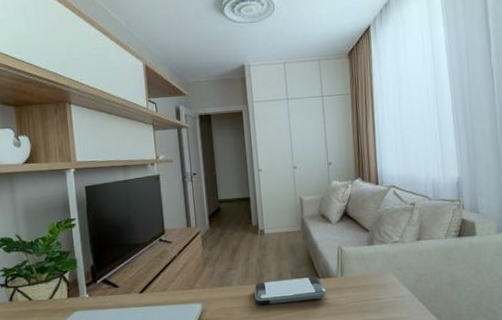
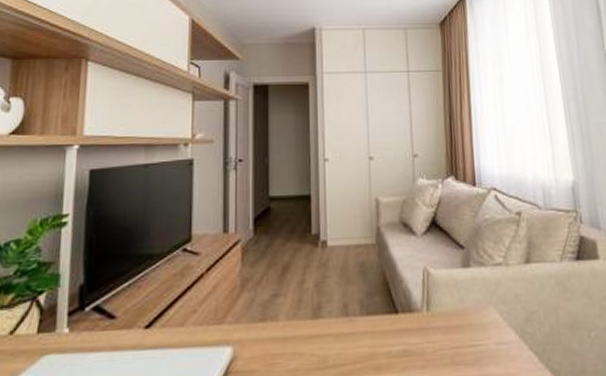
smartphone: present [253,277,327,305] -> none [307,311,407,352]

